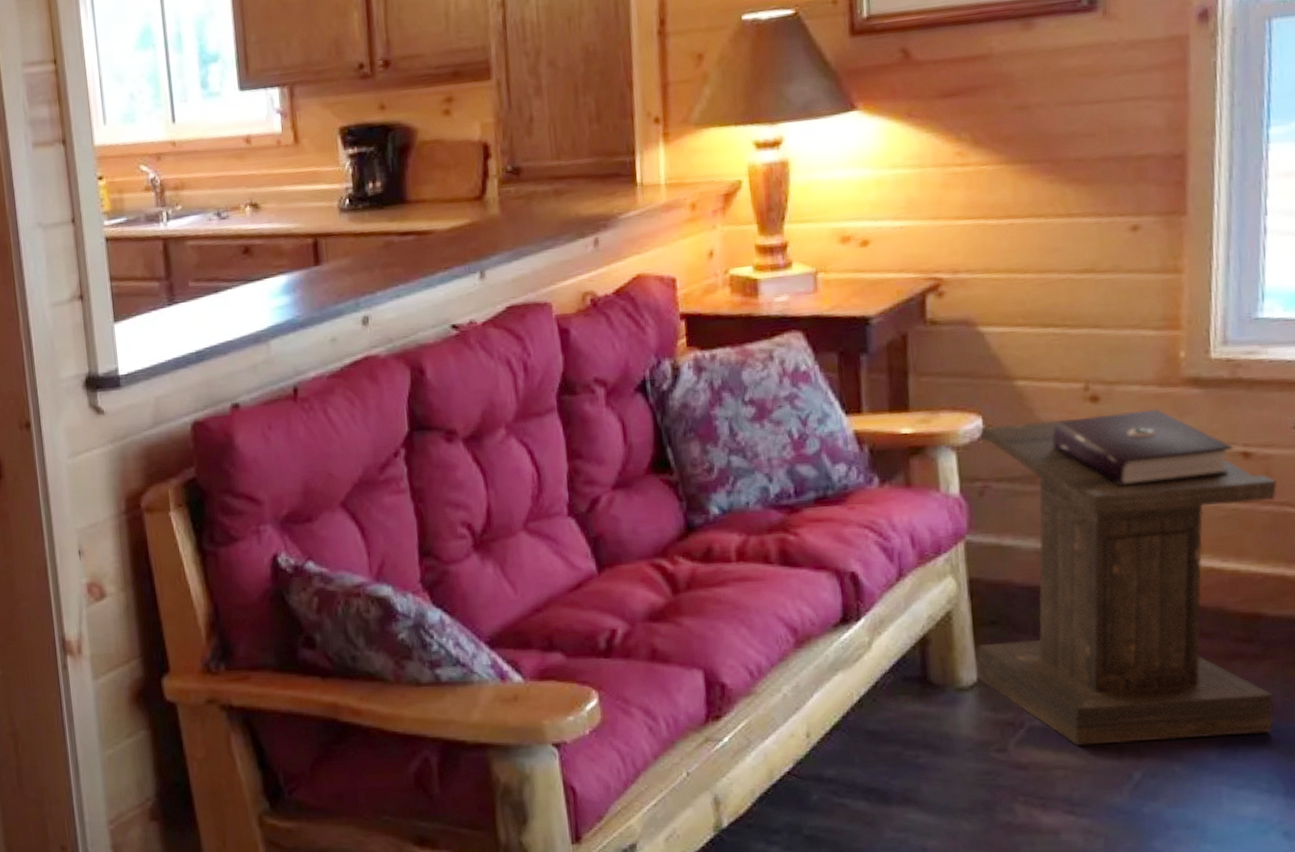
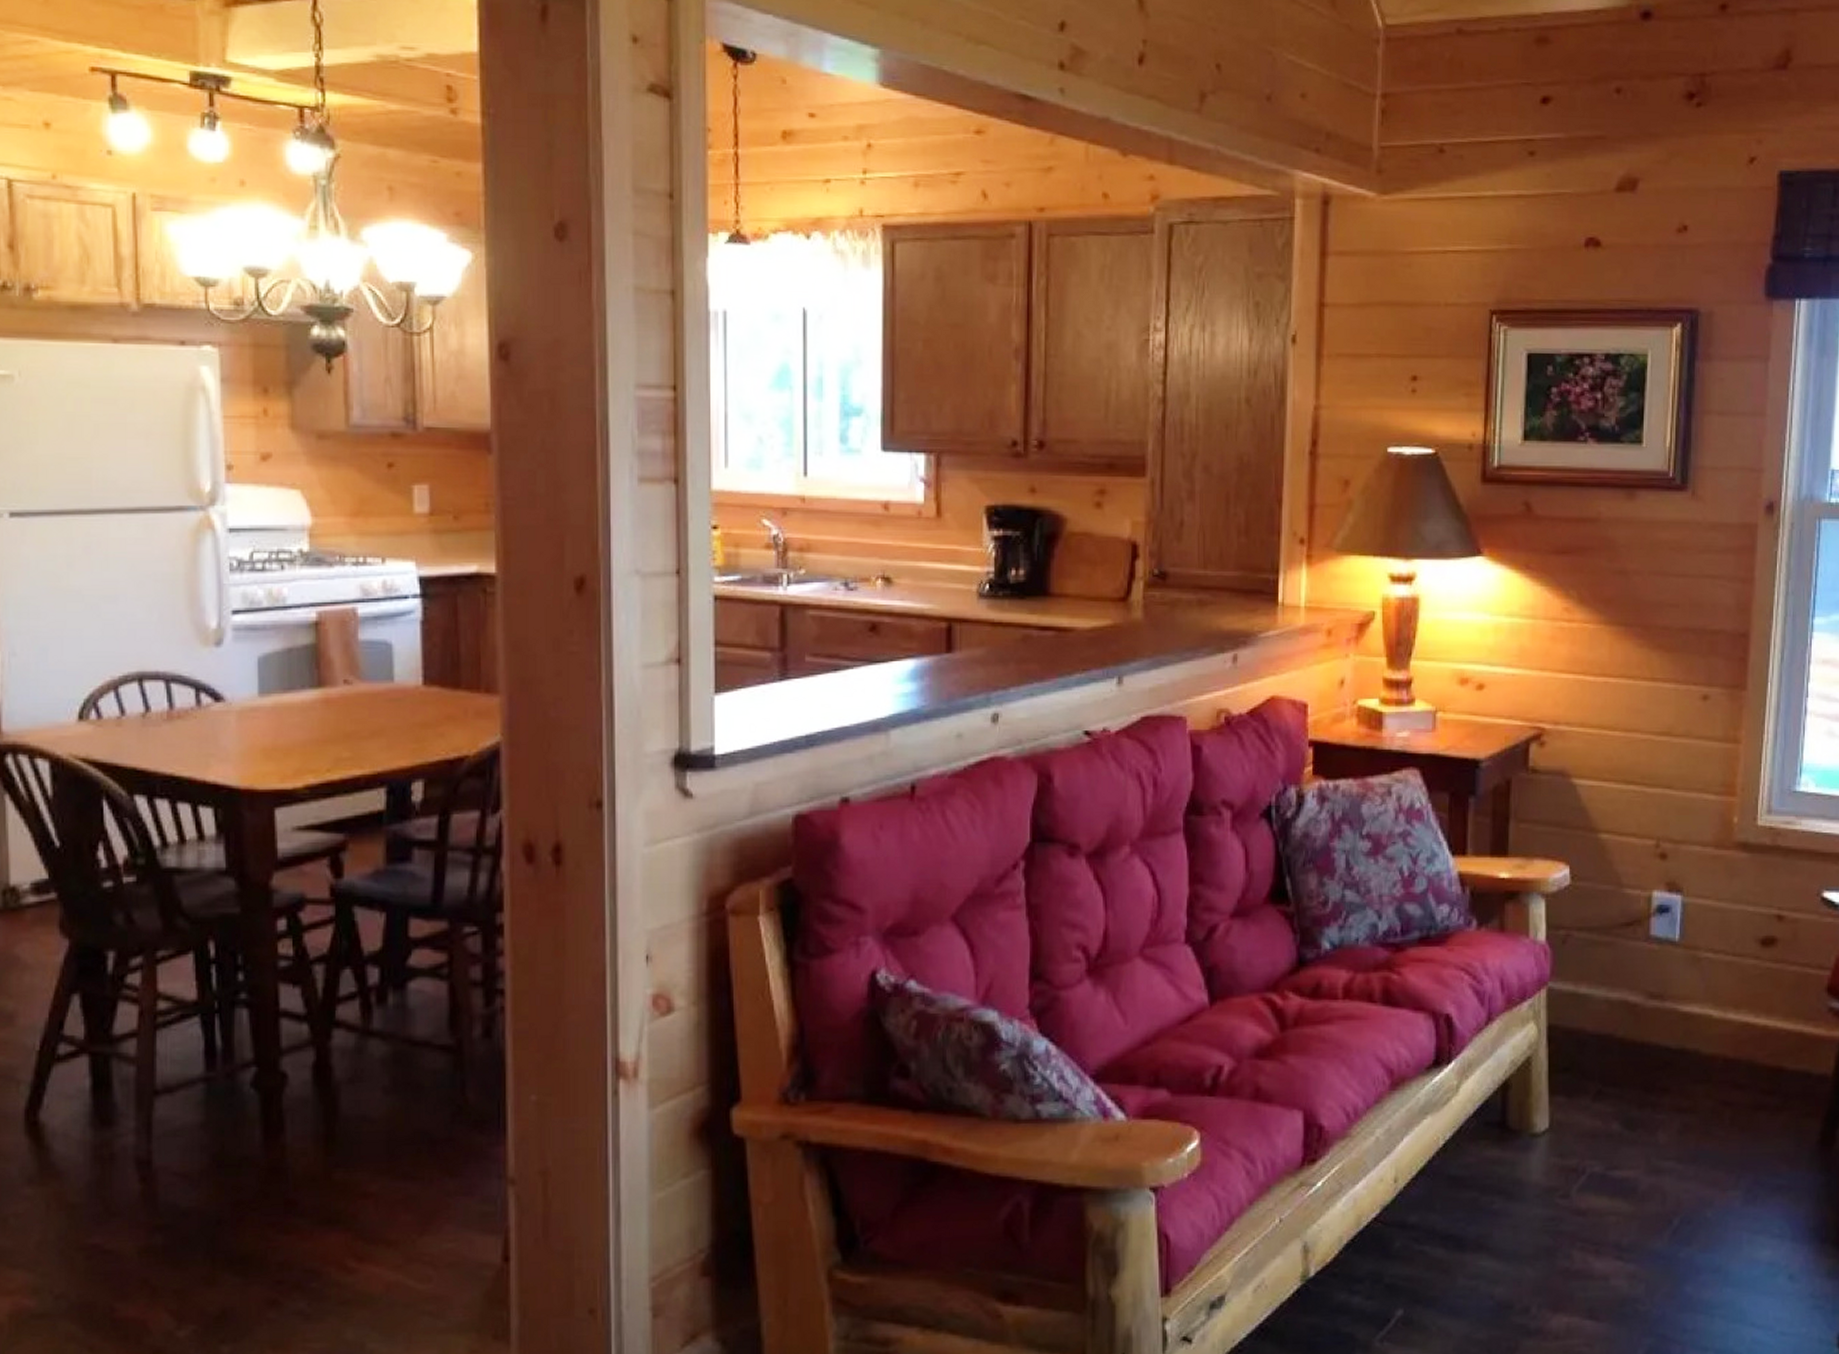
lectern: present [976,409,1277,747] -> none [1550,870,1801,1193]

